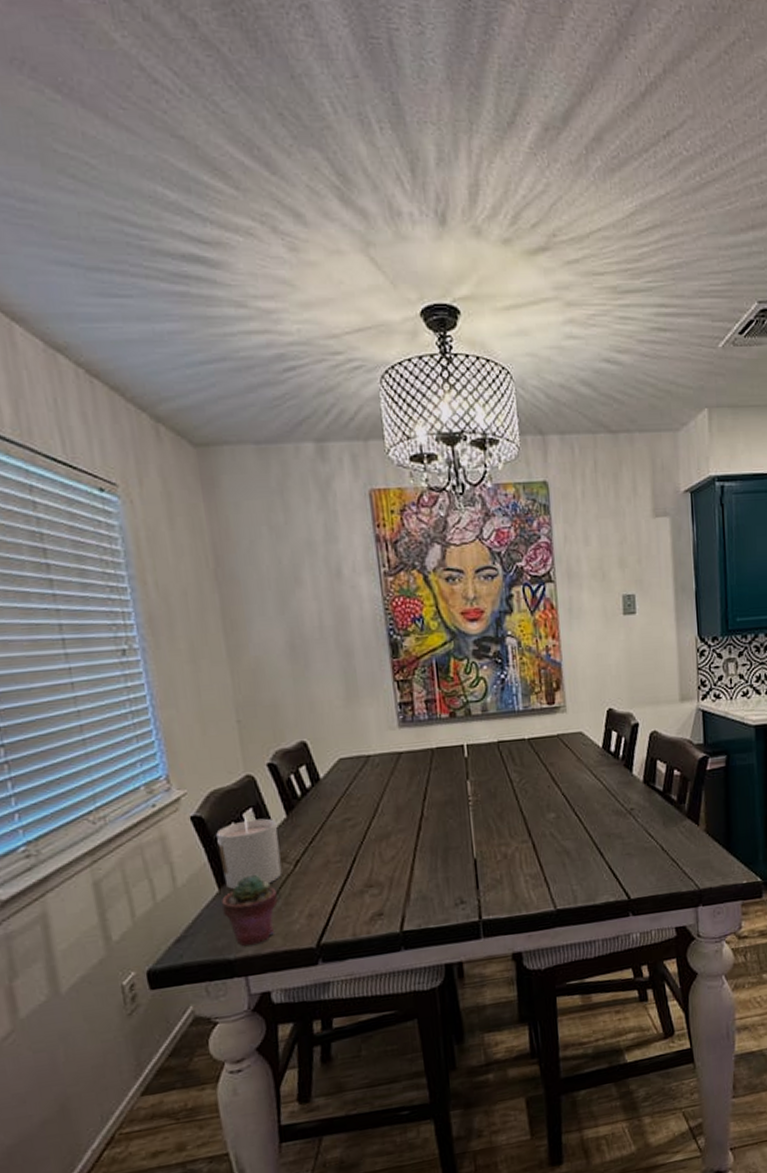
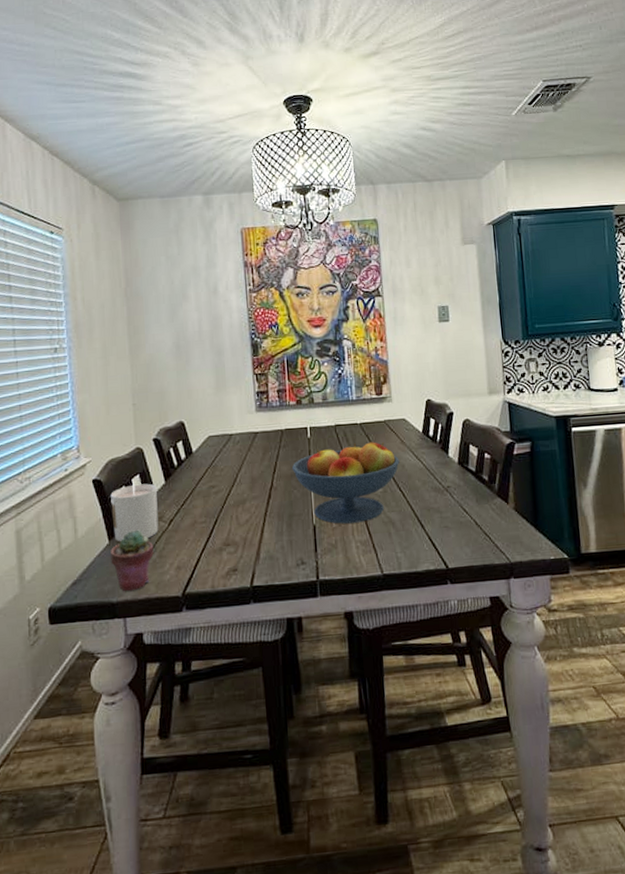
fruit bowl: none [445,760,575,856] -> present [291,442,400,524]

